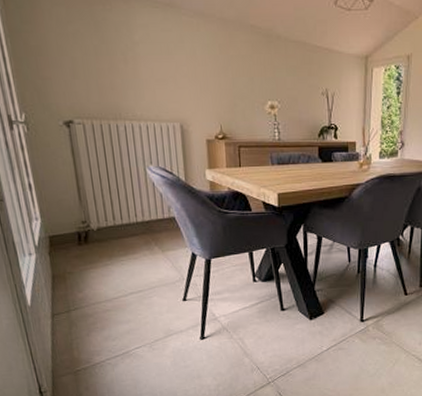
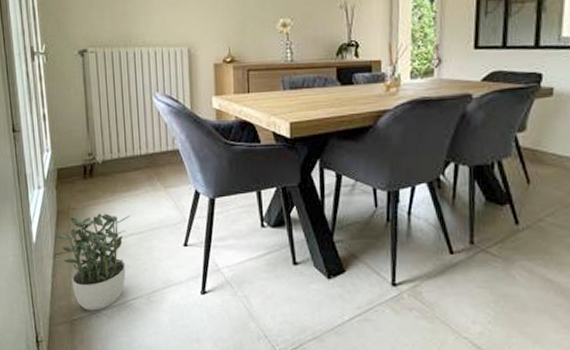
potted plant: none [52,275,129,361] -> present [55,213,130,311]

